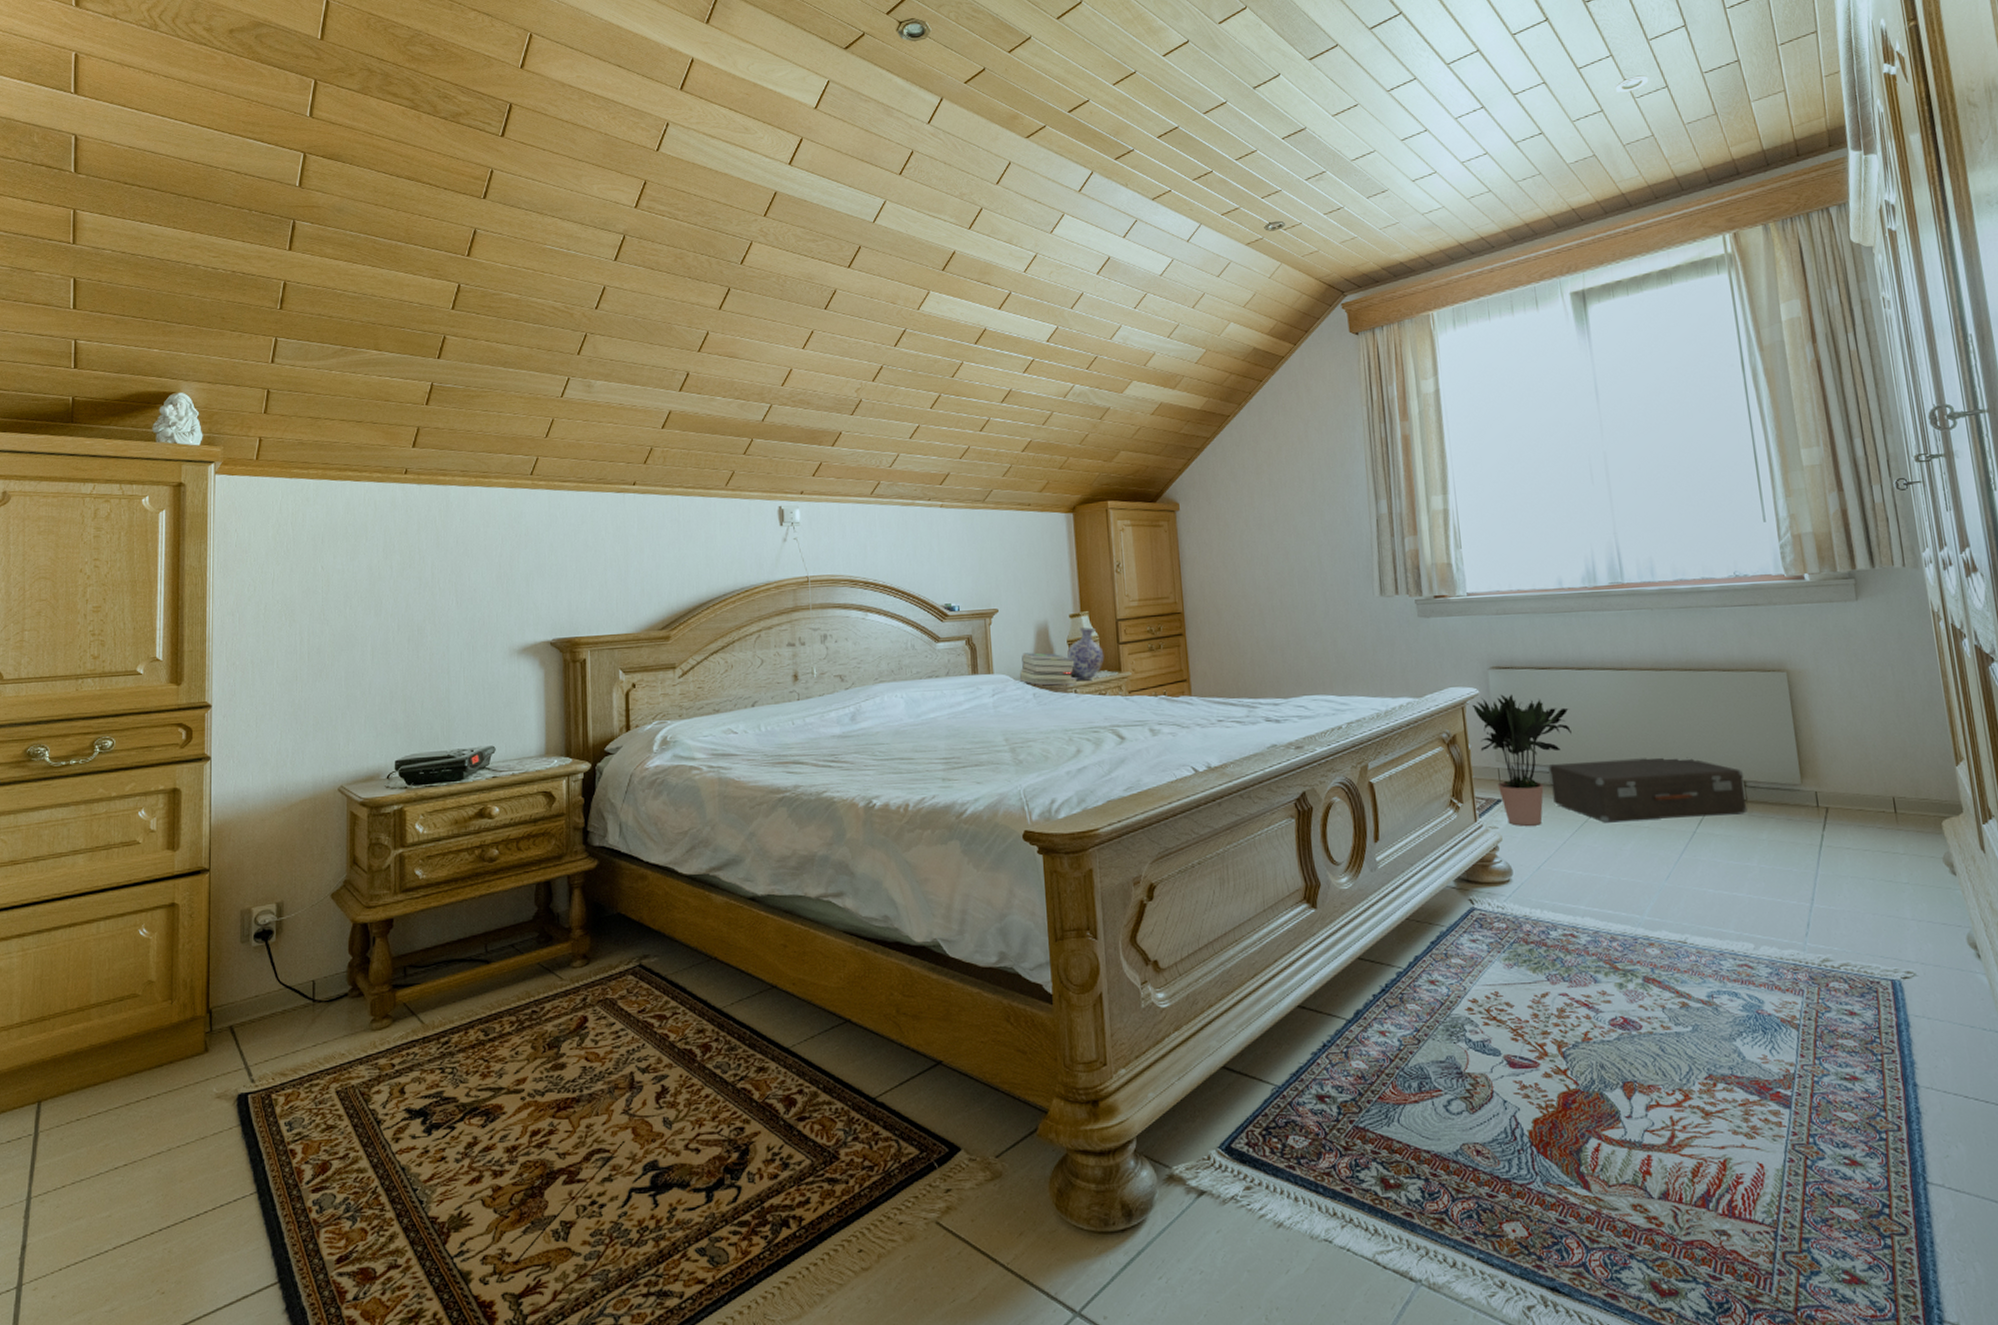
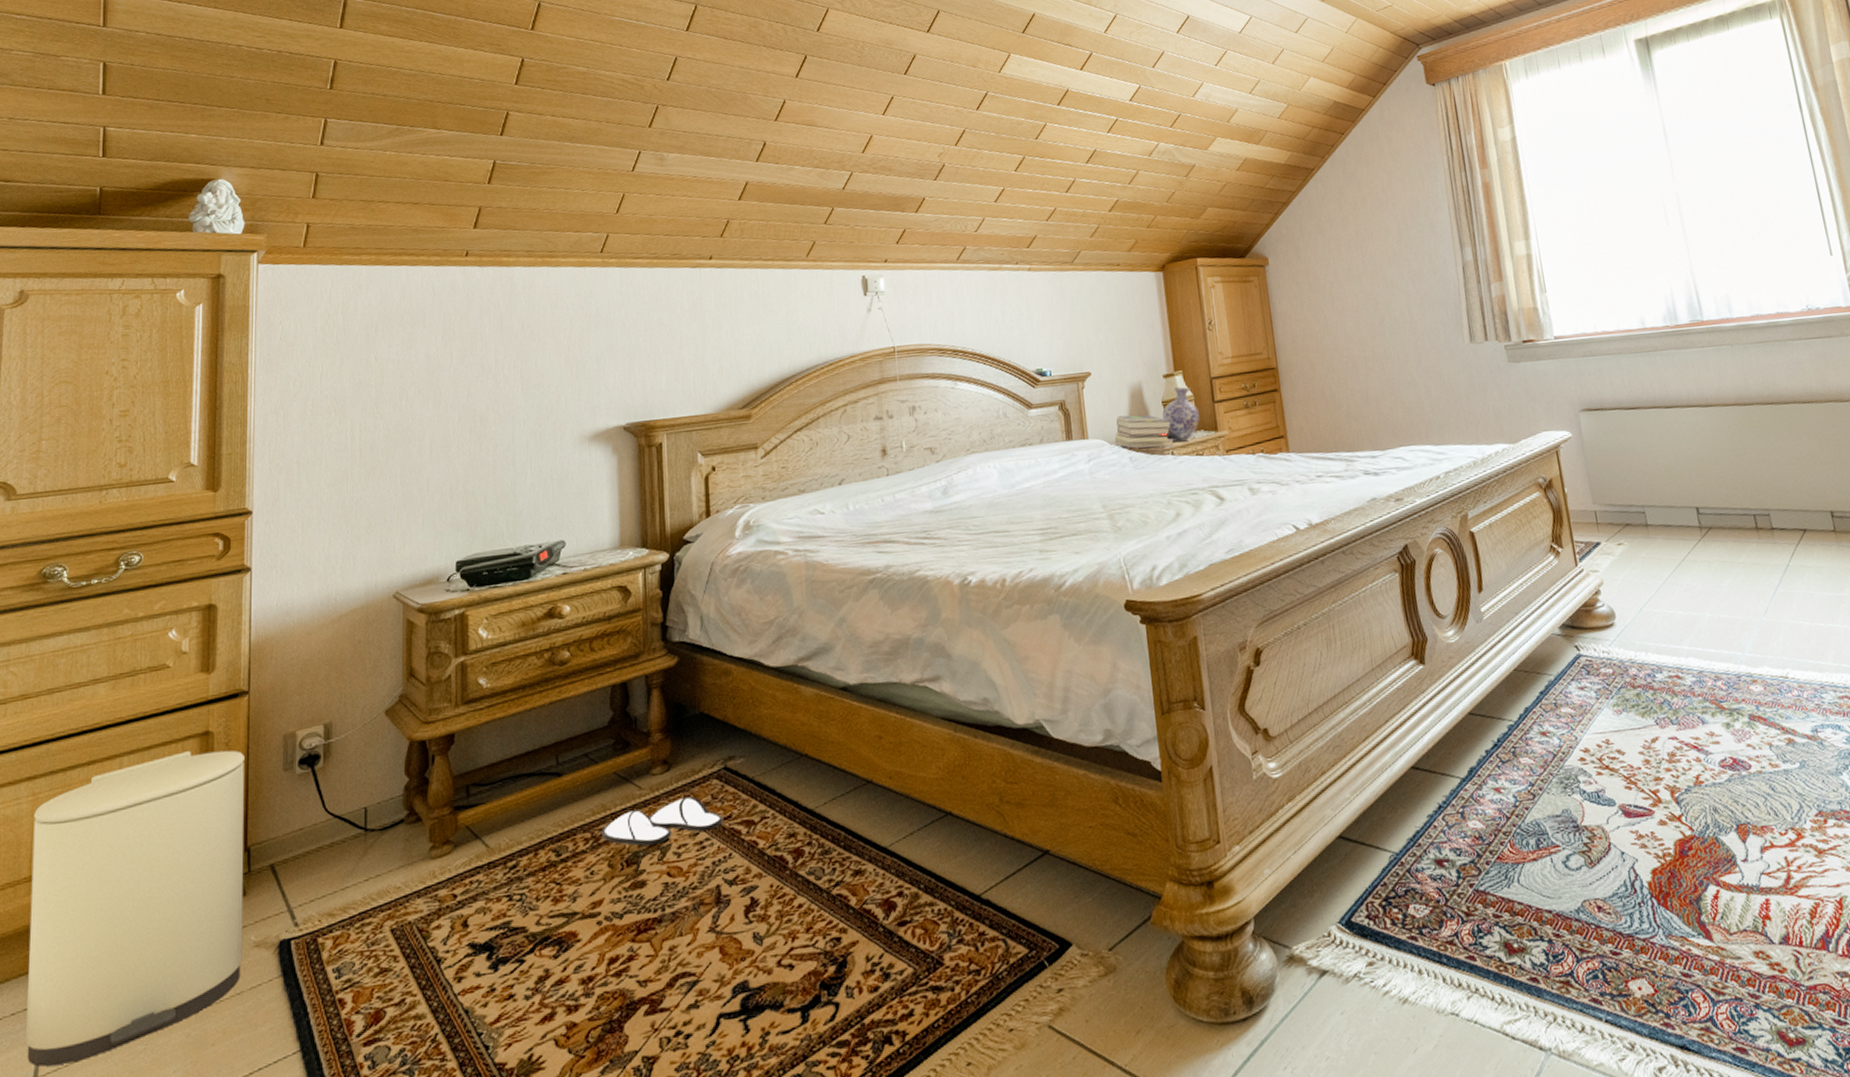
pedal bin: none [20,920,207,1189] -> present [26,750,244,1067]
slippers: none [526,989,638,1032] -> present [602,796,724,846]
potted plant: present [1471,694,1572,826] -> none [1565,435,1664,569]
suitcase: present [1548,757,1748,823] -> none [1643,490,1837,561]

